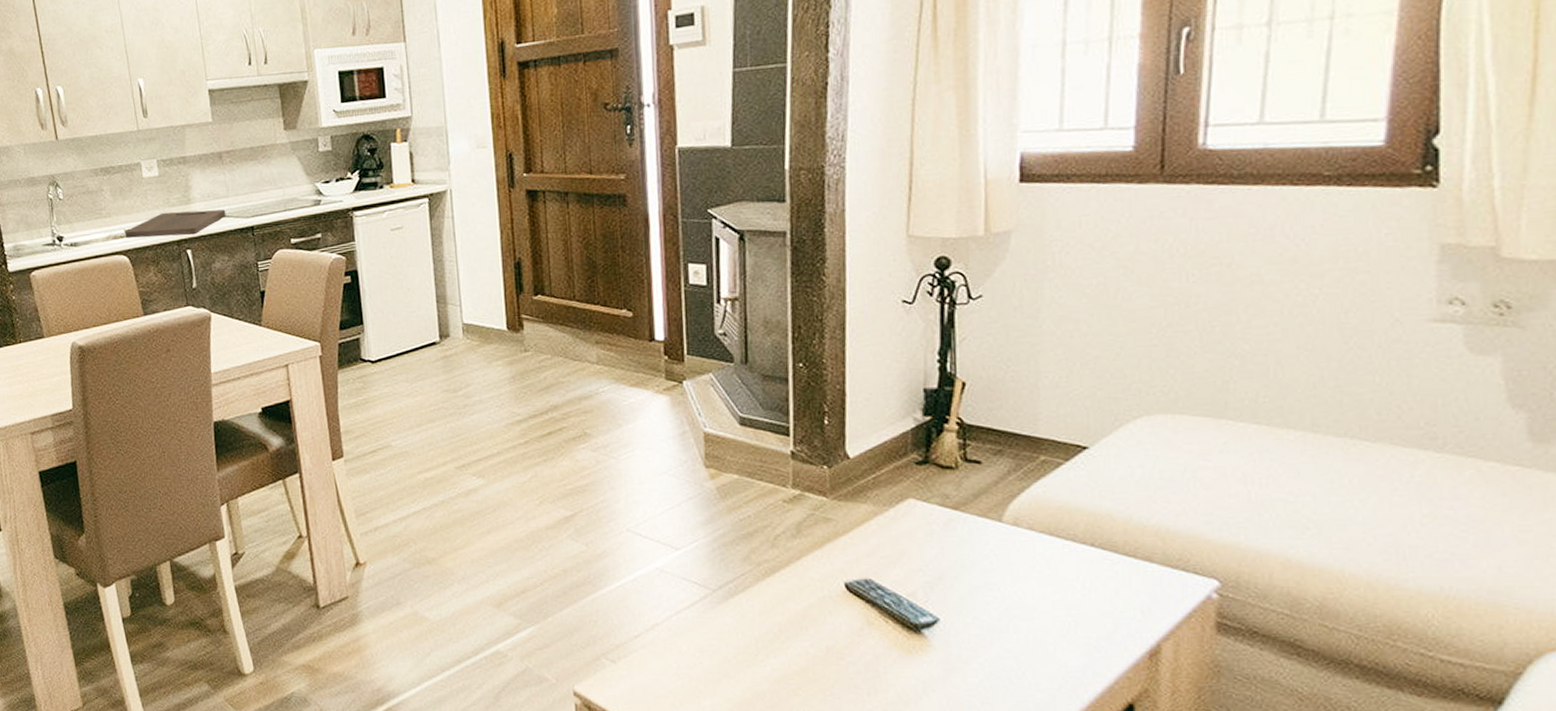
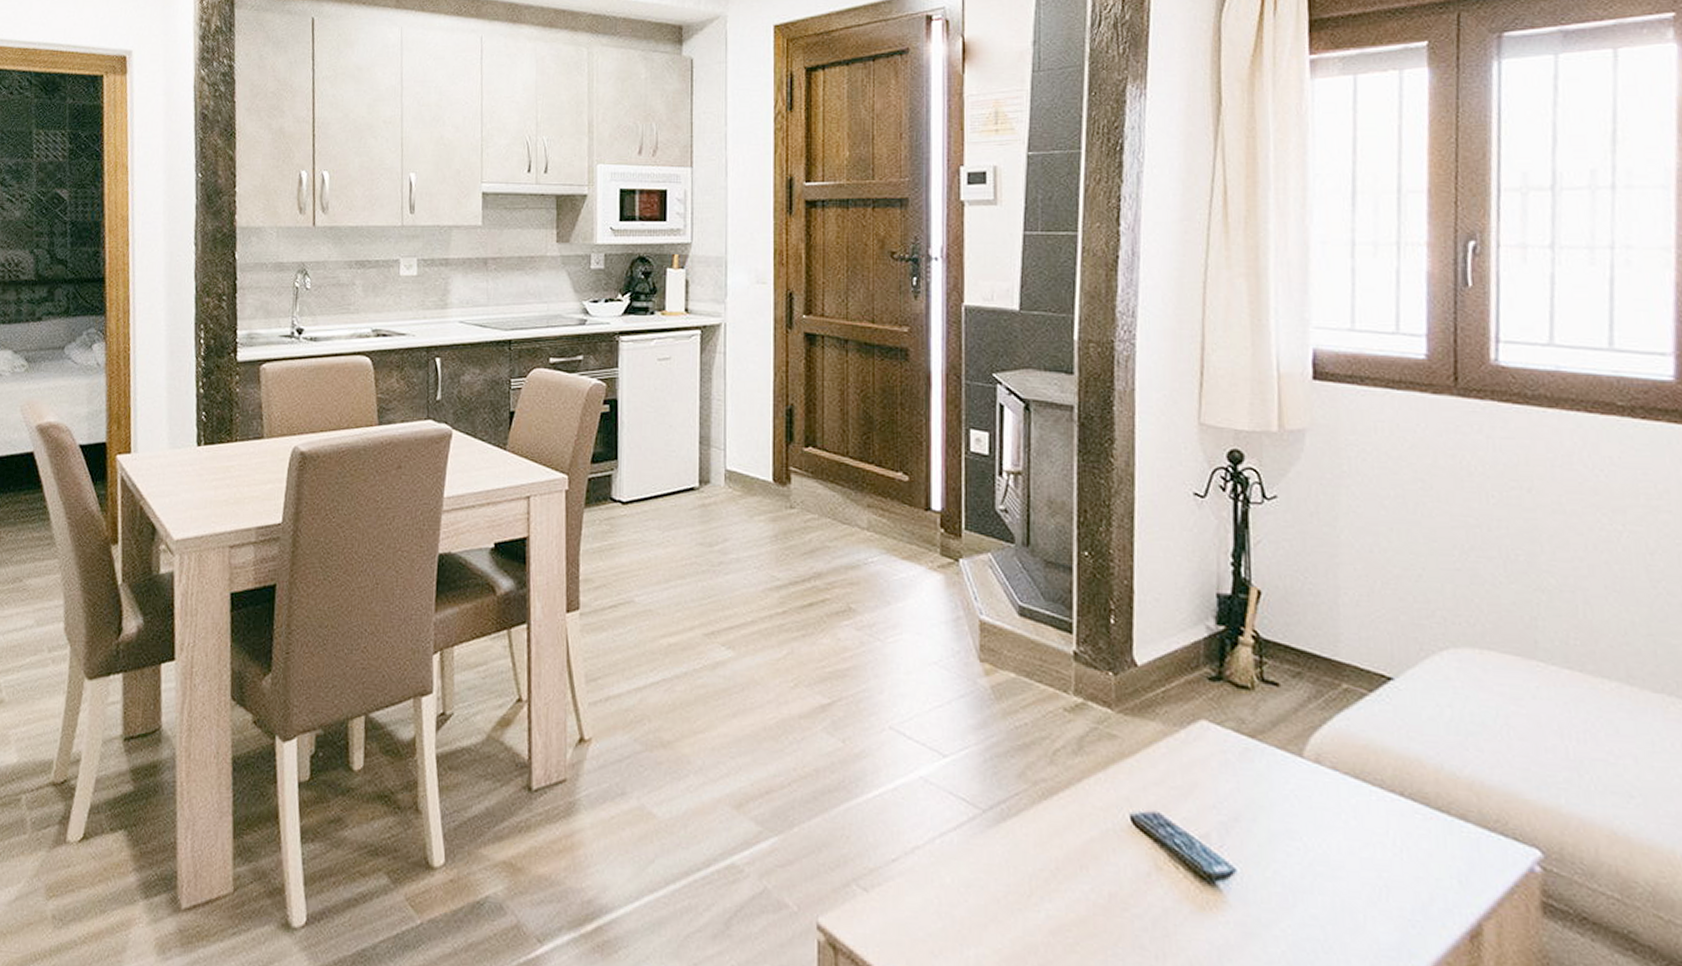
cutting board: present [125,209,226,238] -> none [371,315,484,343]

